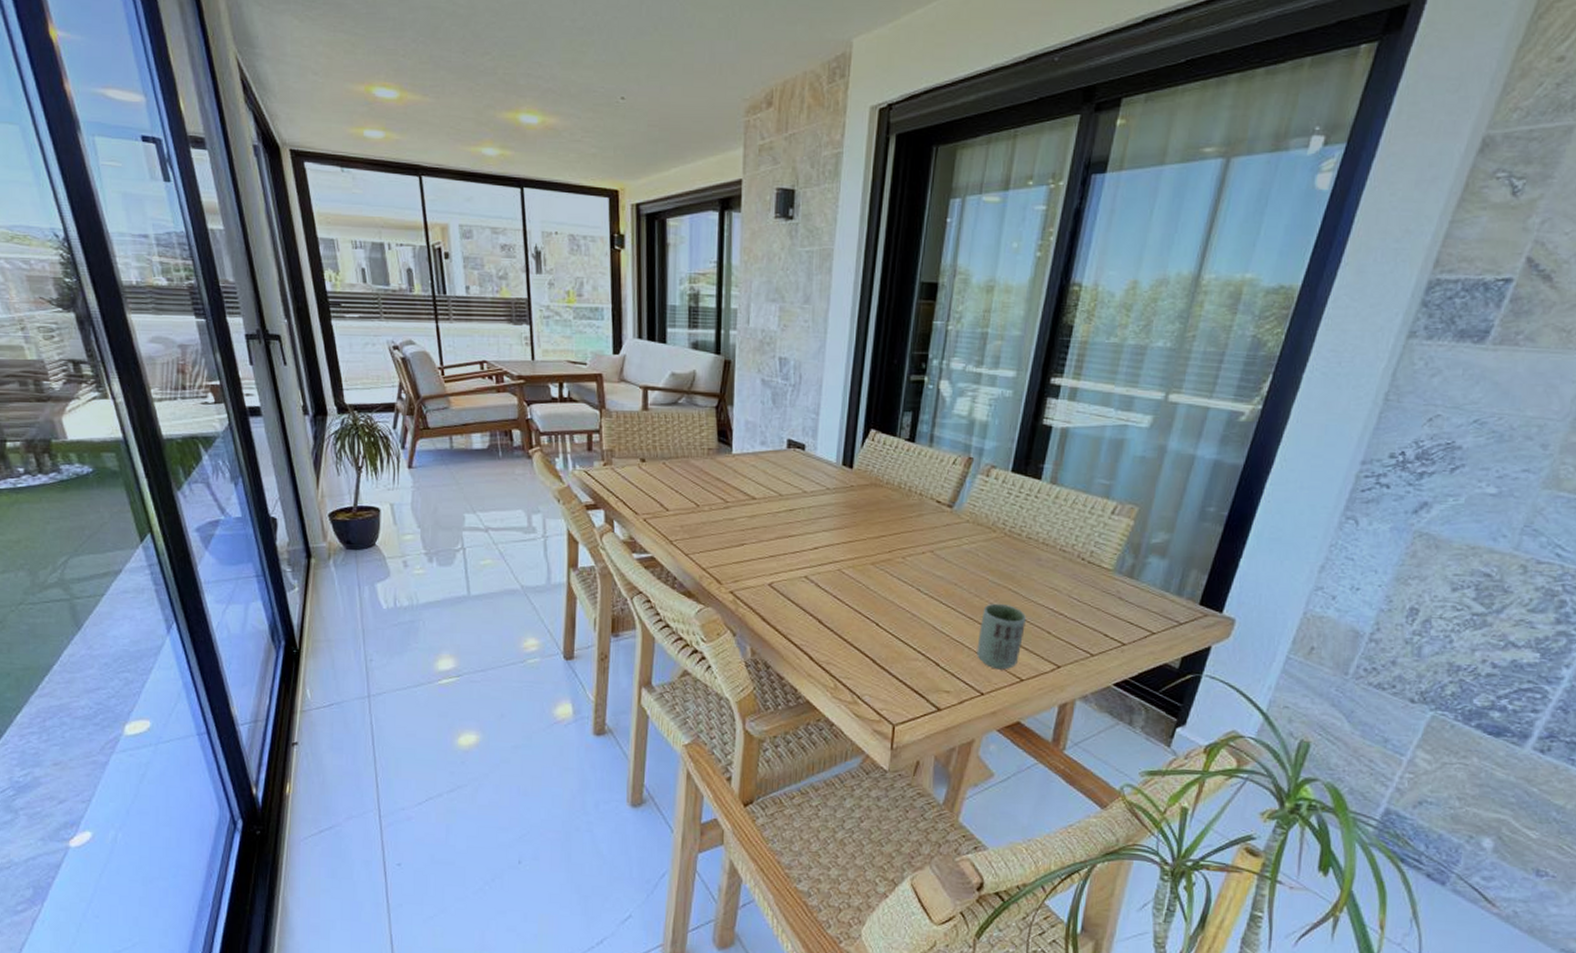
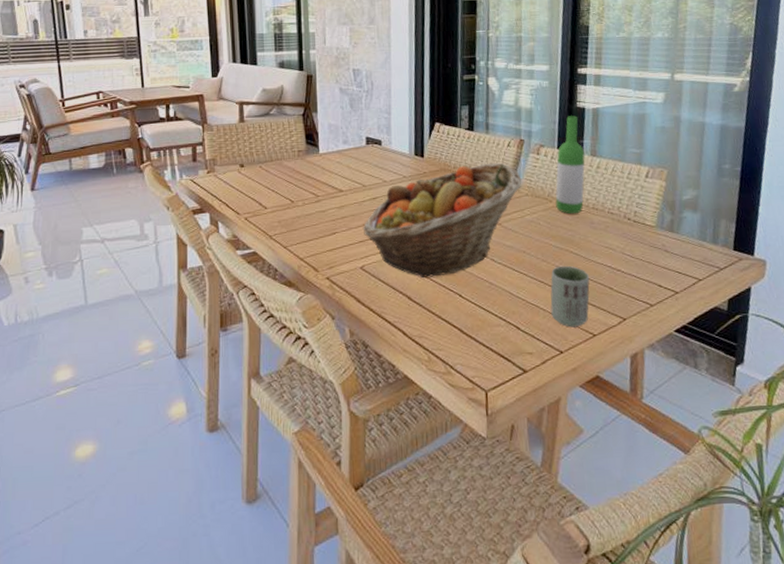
fruit basket: none [774,481,964,602] -> present [362,163,522,278]
wine bottle: none [1000,434,1043,548] -> present [555,116,585,214]

